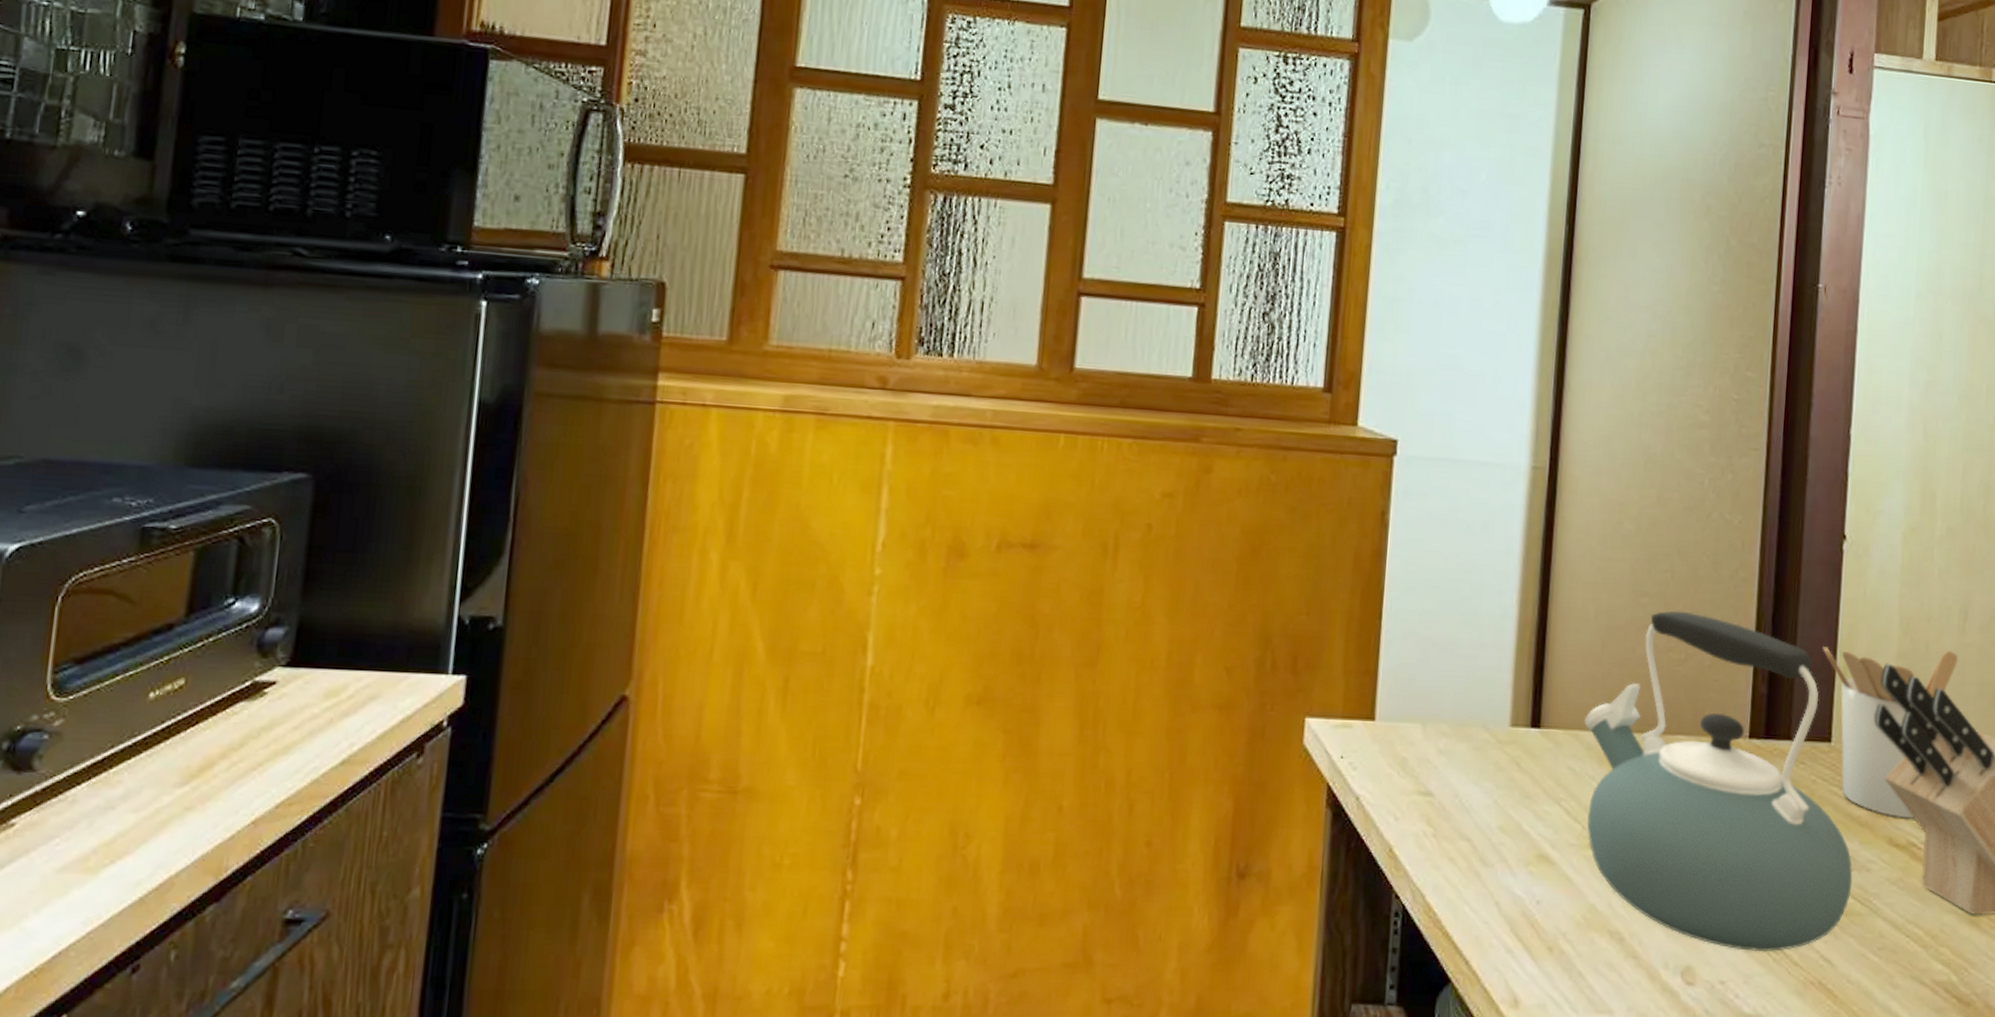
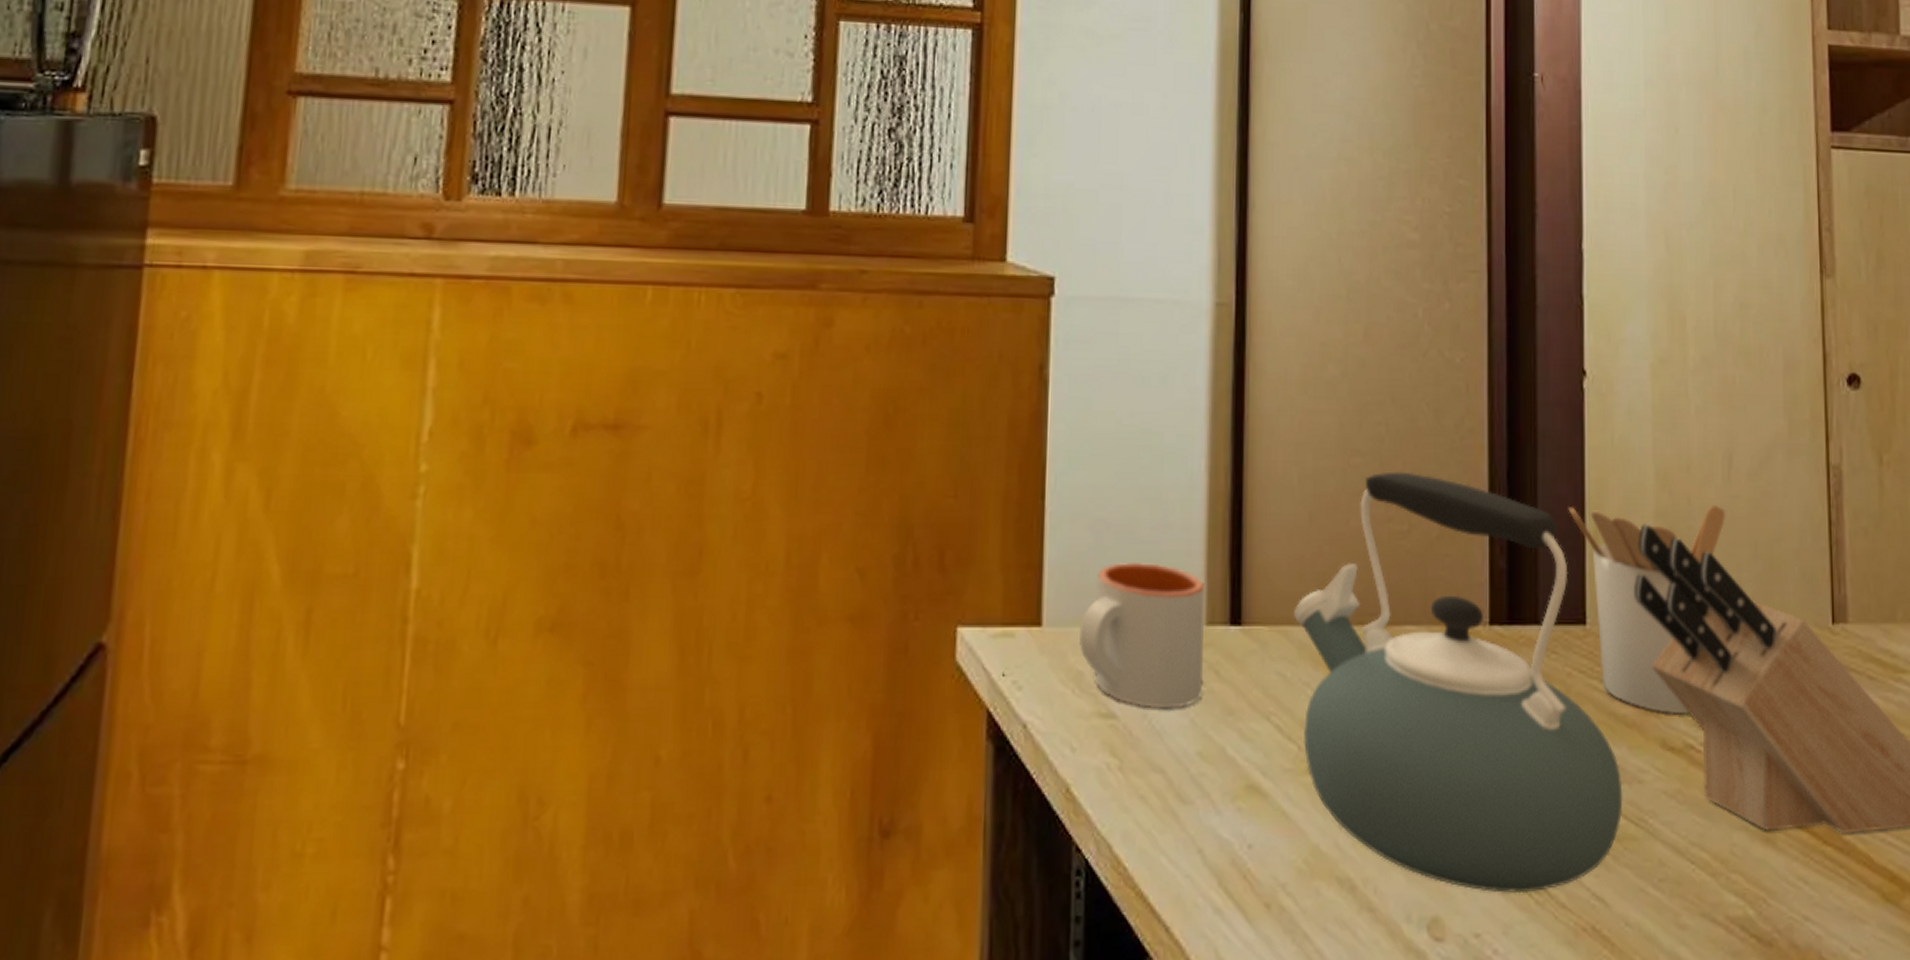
mug: none [1405,673,1511,791] -> present [1079,563,1205,709]

